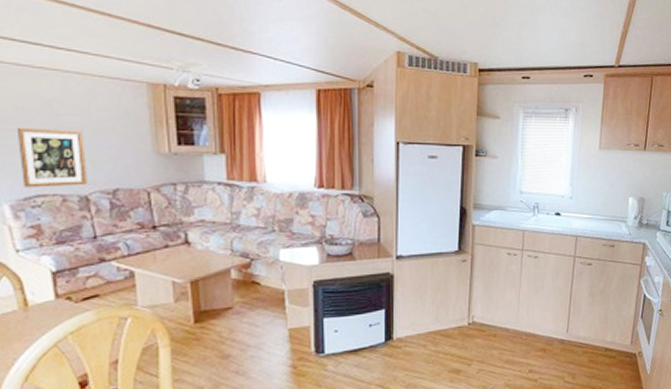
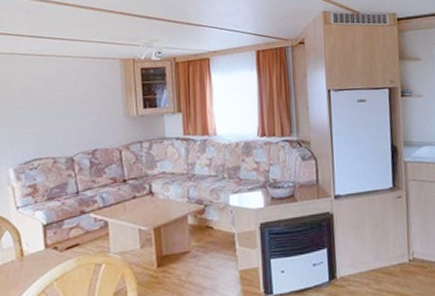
wall art: present [16,128,87,188] -> none [21,103,73,154]

